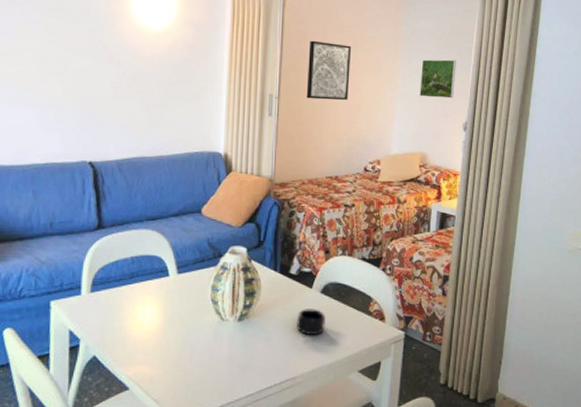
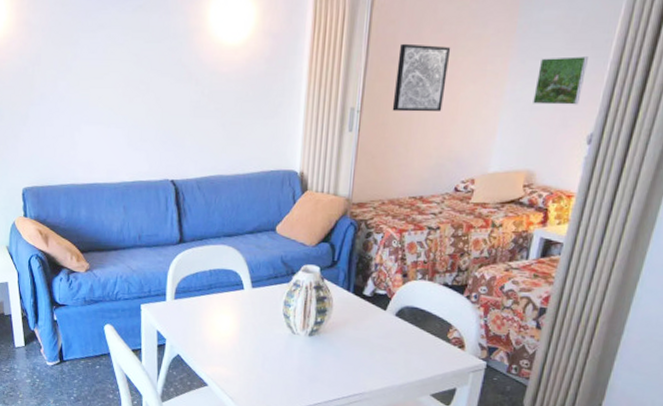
mug: present [296,309,325,335] -> none [367,330,399,356]

